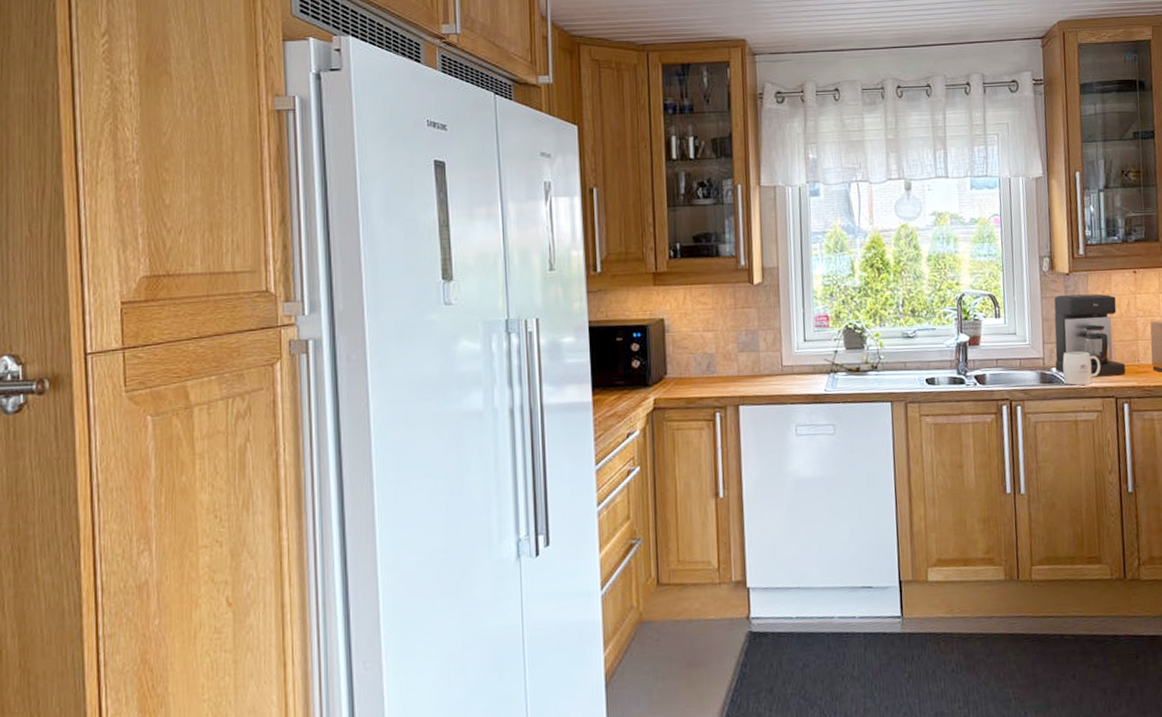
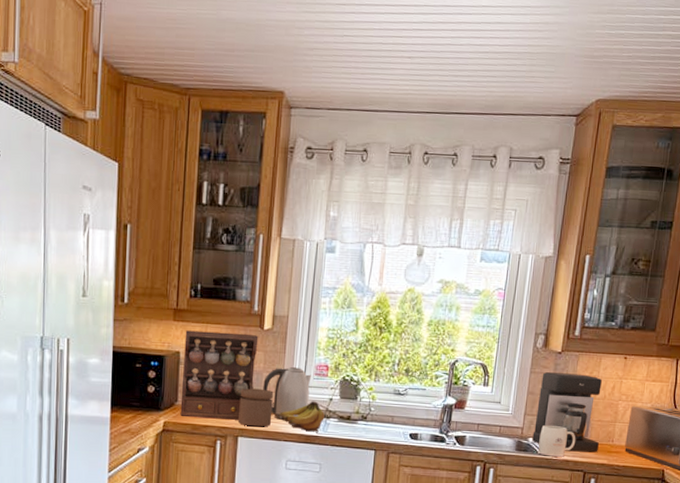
spice rack: none [668,291,750,391] -> present [180,330,259,420]
jar: none [735,349,774,393] -> present [238,388,274,427]
kettle: none [760,320,812,381] -> present [263,366,311,420]
fruit: none [779,355,832,390] -> present [277,401,325,432]

